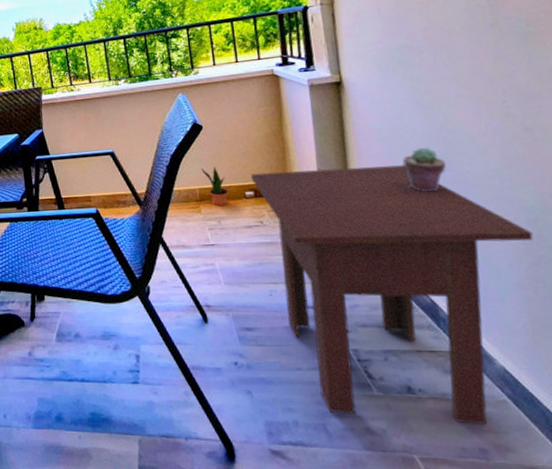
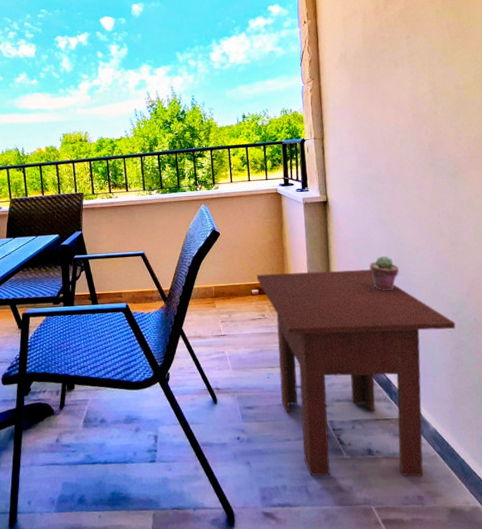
potted plant: present [201,166,228,207] -> none [217,268,238,302]

